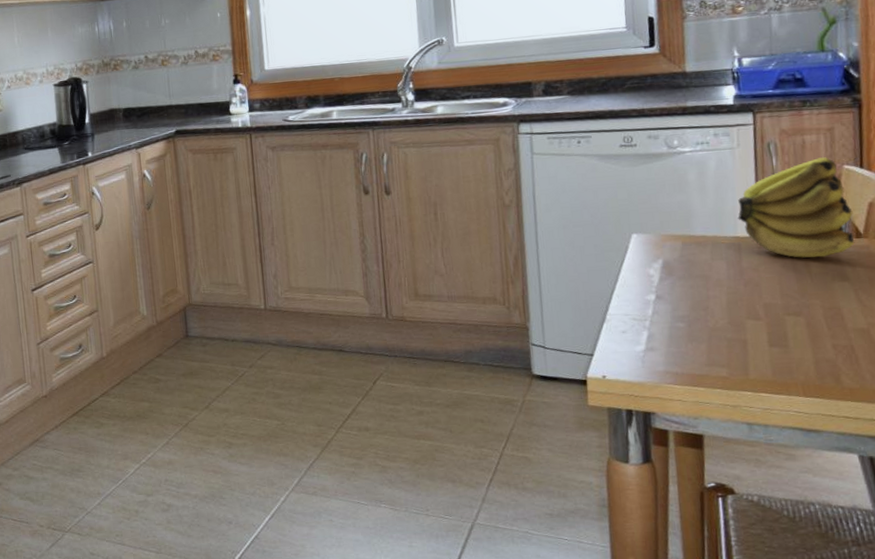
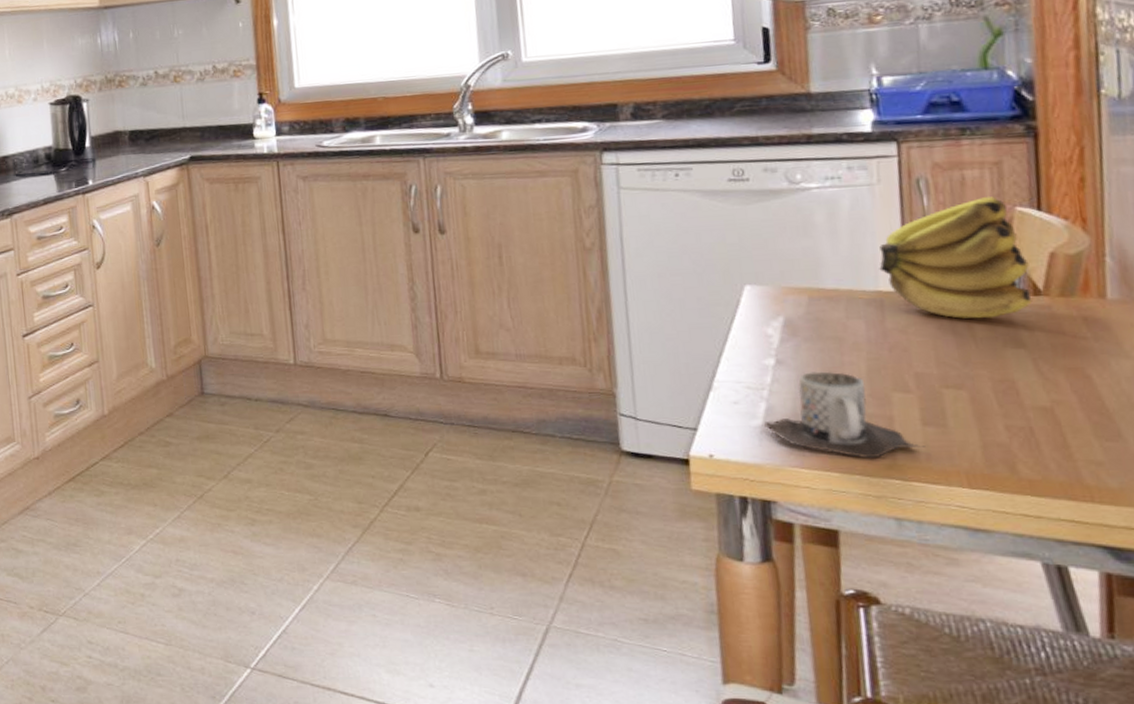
mug: none [646,304,771,375] -> present [764,371,925,459]

